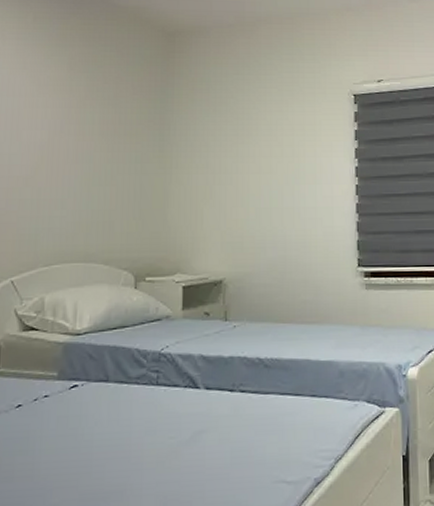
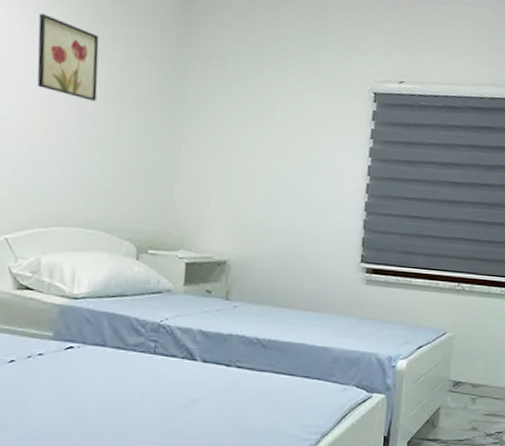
wall art: none [37,66,92,139] -> present [37,14,100,101]

